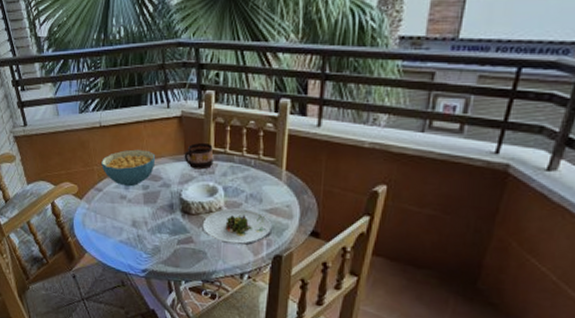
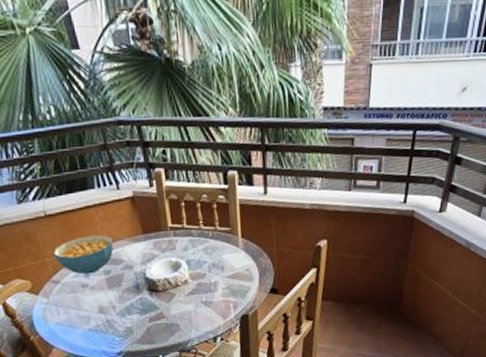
cup: present [184,143,214,170] -> none [142,221,173,248]
salad plate: present [202,208,272,246] -> none [171,278,236,314]

